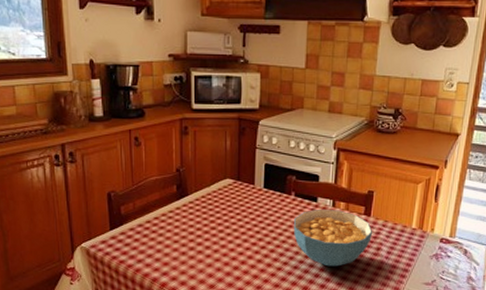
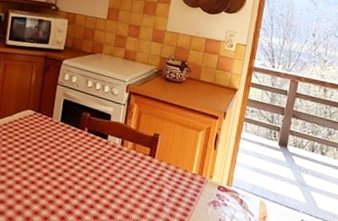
cereal bowl: present [293,208,373,267] -> none [83,146,157,205]

